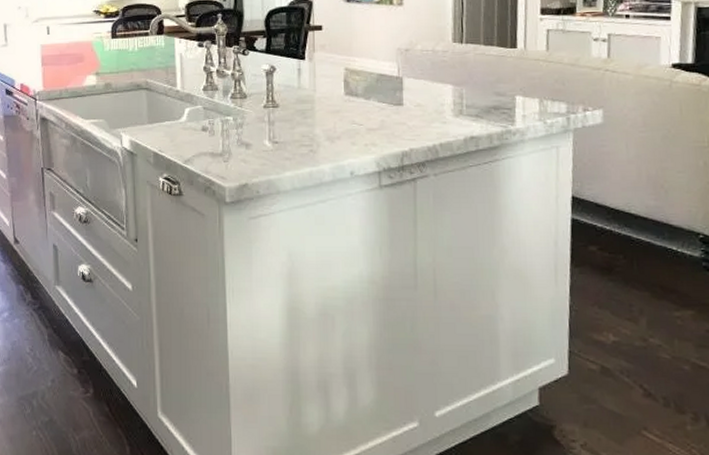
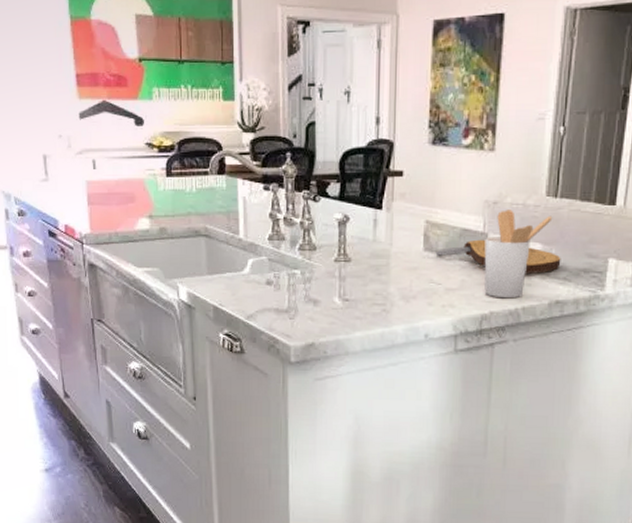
cutting board: none [355,83,472,112] -> present [435,239,561,274]
utensil holder: none [400,55,461,136] -> present [484,210,553,299]

